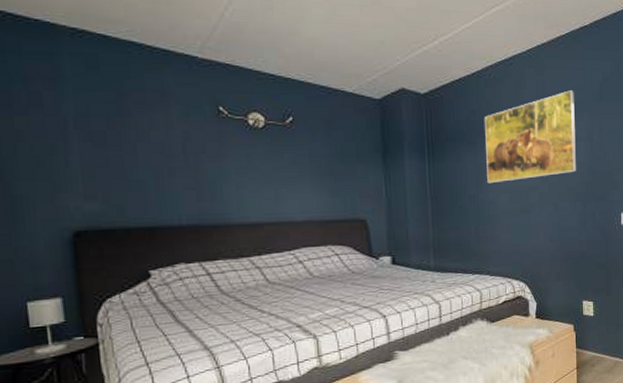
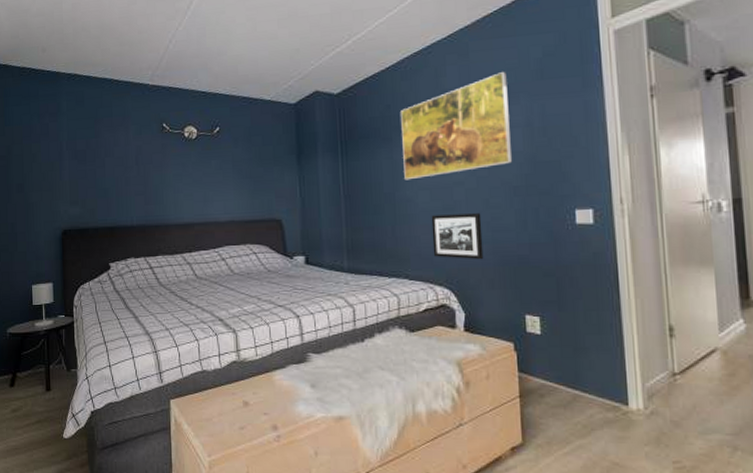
picture frame: none [510,215,552,256] -> present [431,213,484,260]

